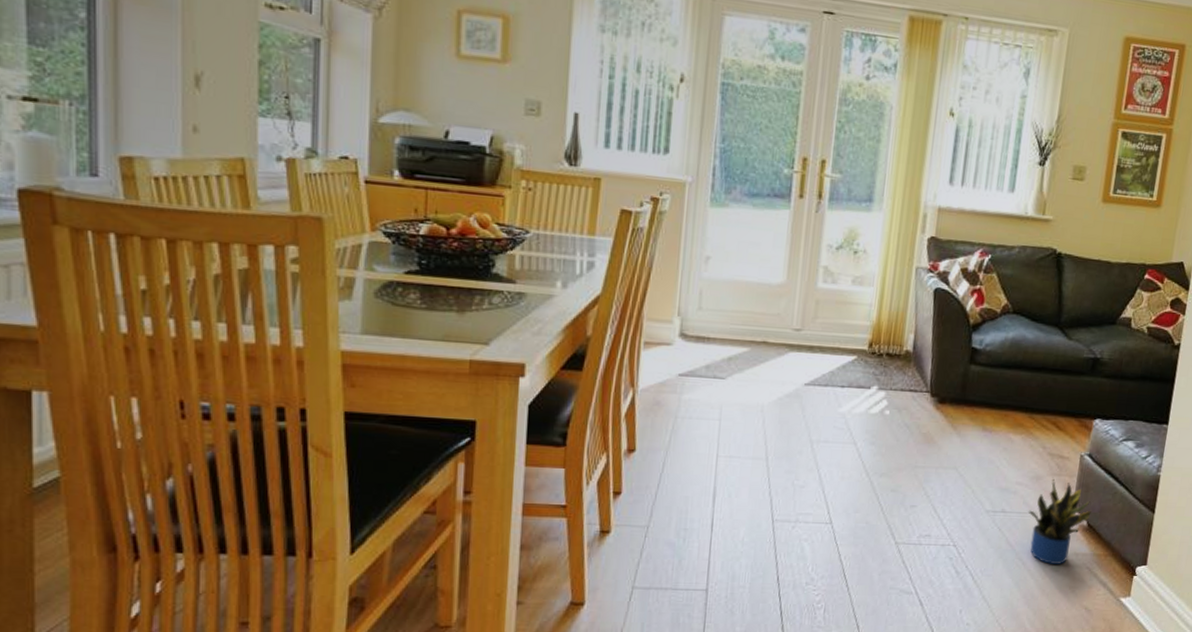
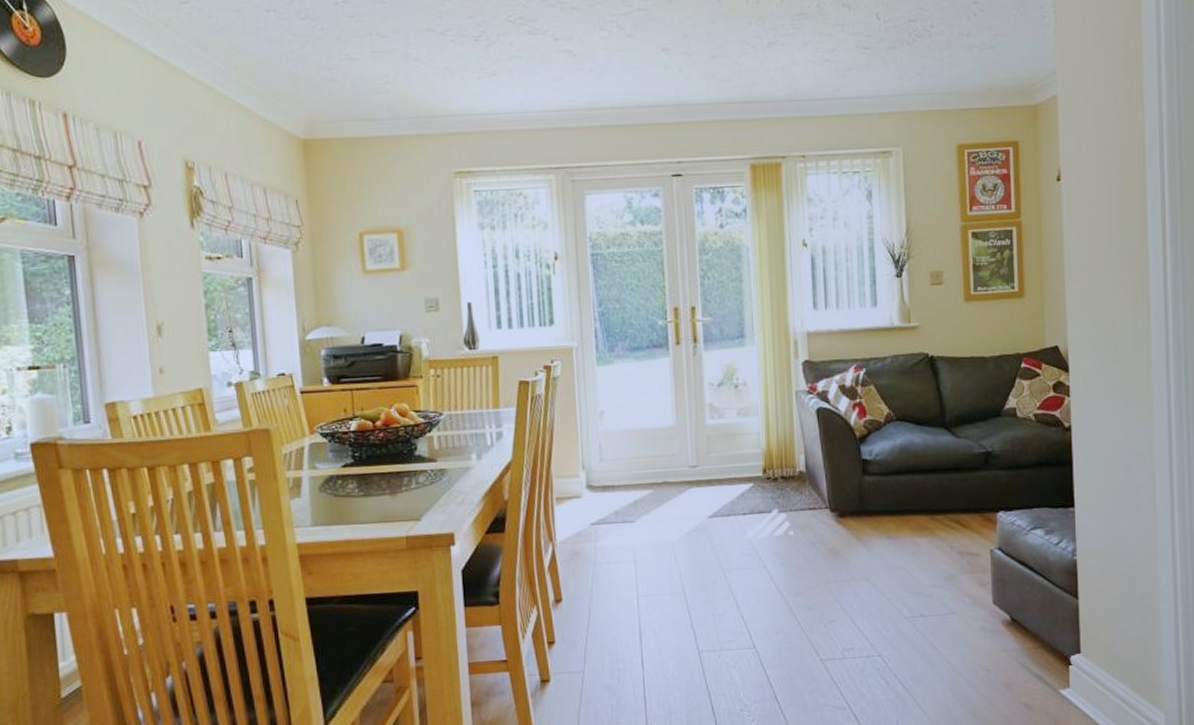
potted plant: present [1028,477,1092,565] -> none [947,575,1012,665]

